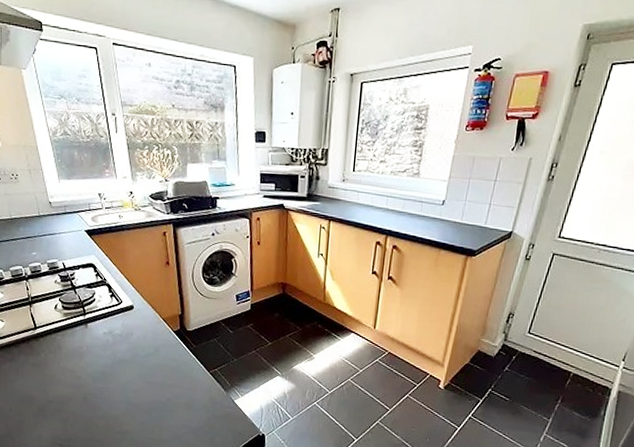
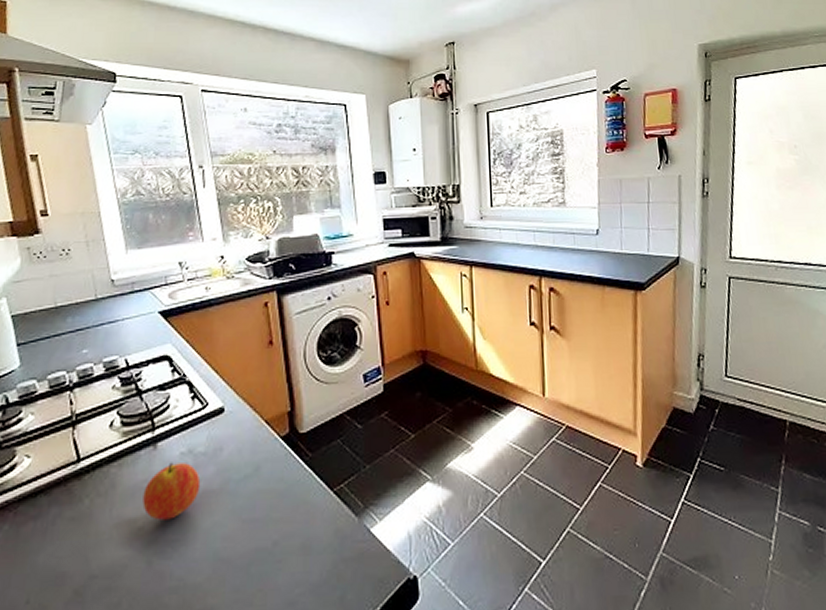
fruit: none [79,337,118,375] -> present [142,462,201,521]

